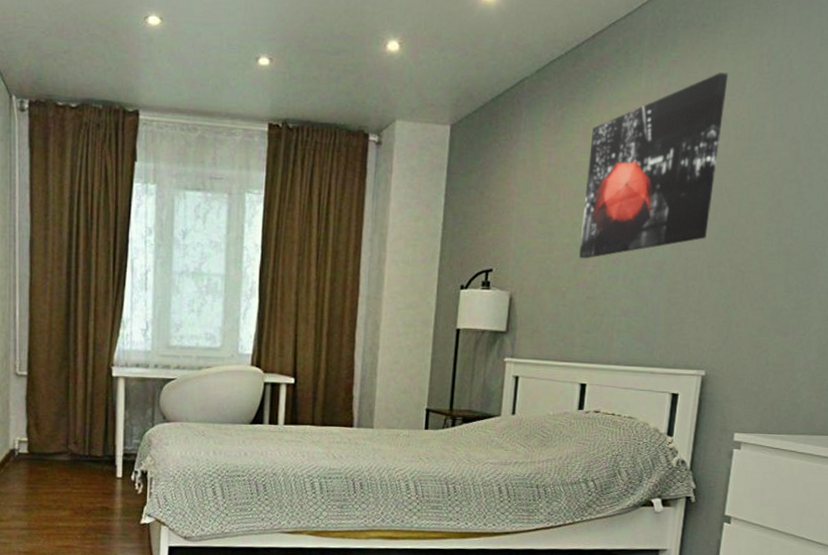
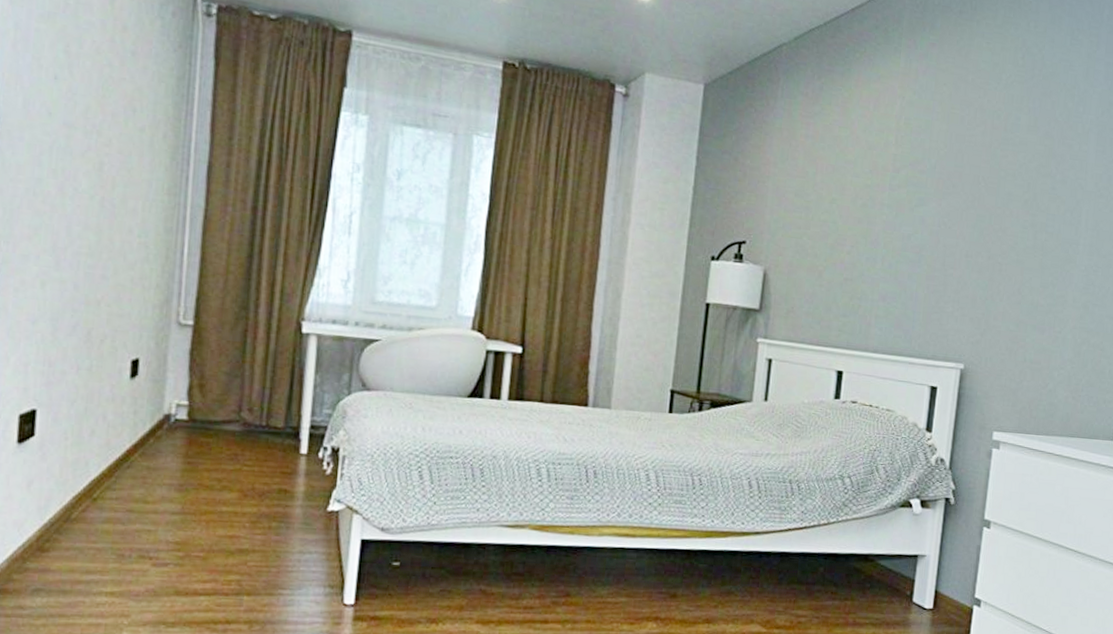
wall art: present [579,73,729,259] -> none [837,60,985,238]

